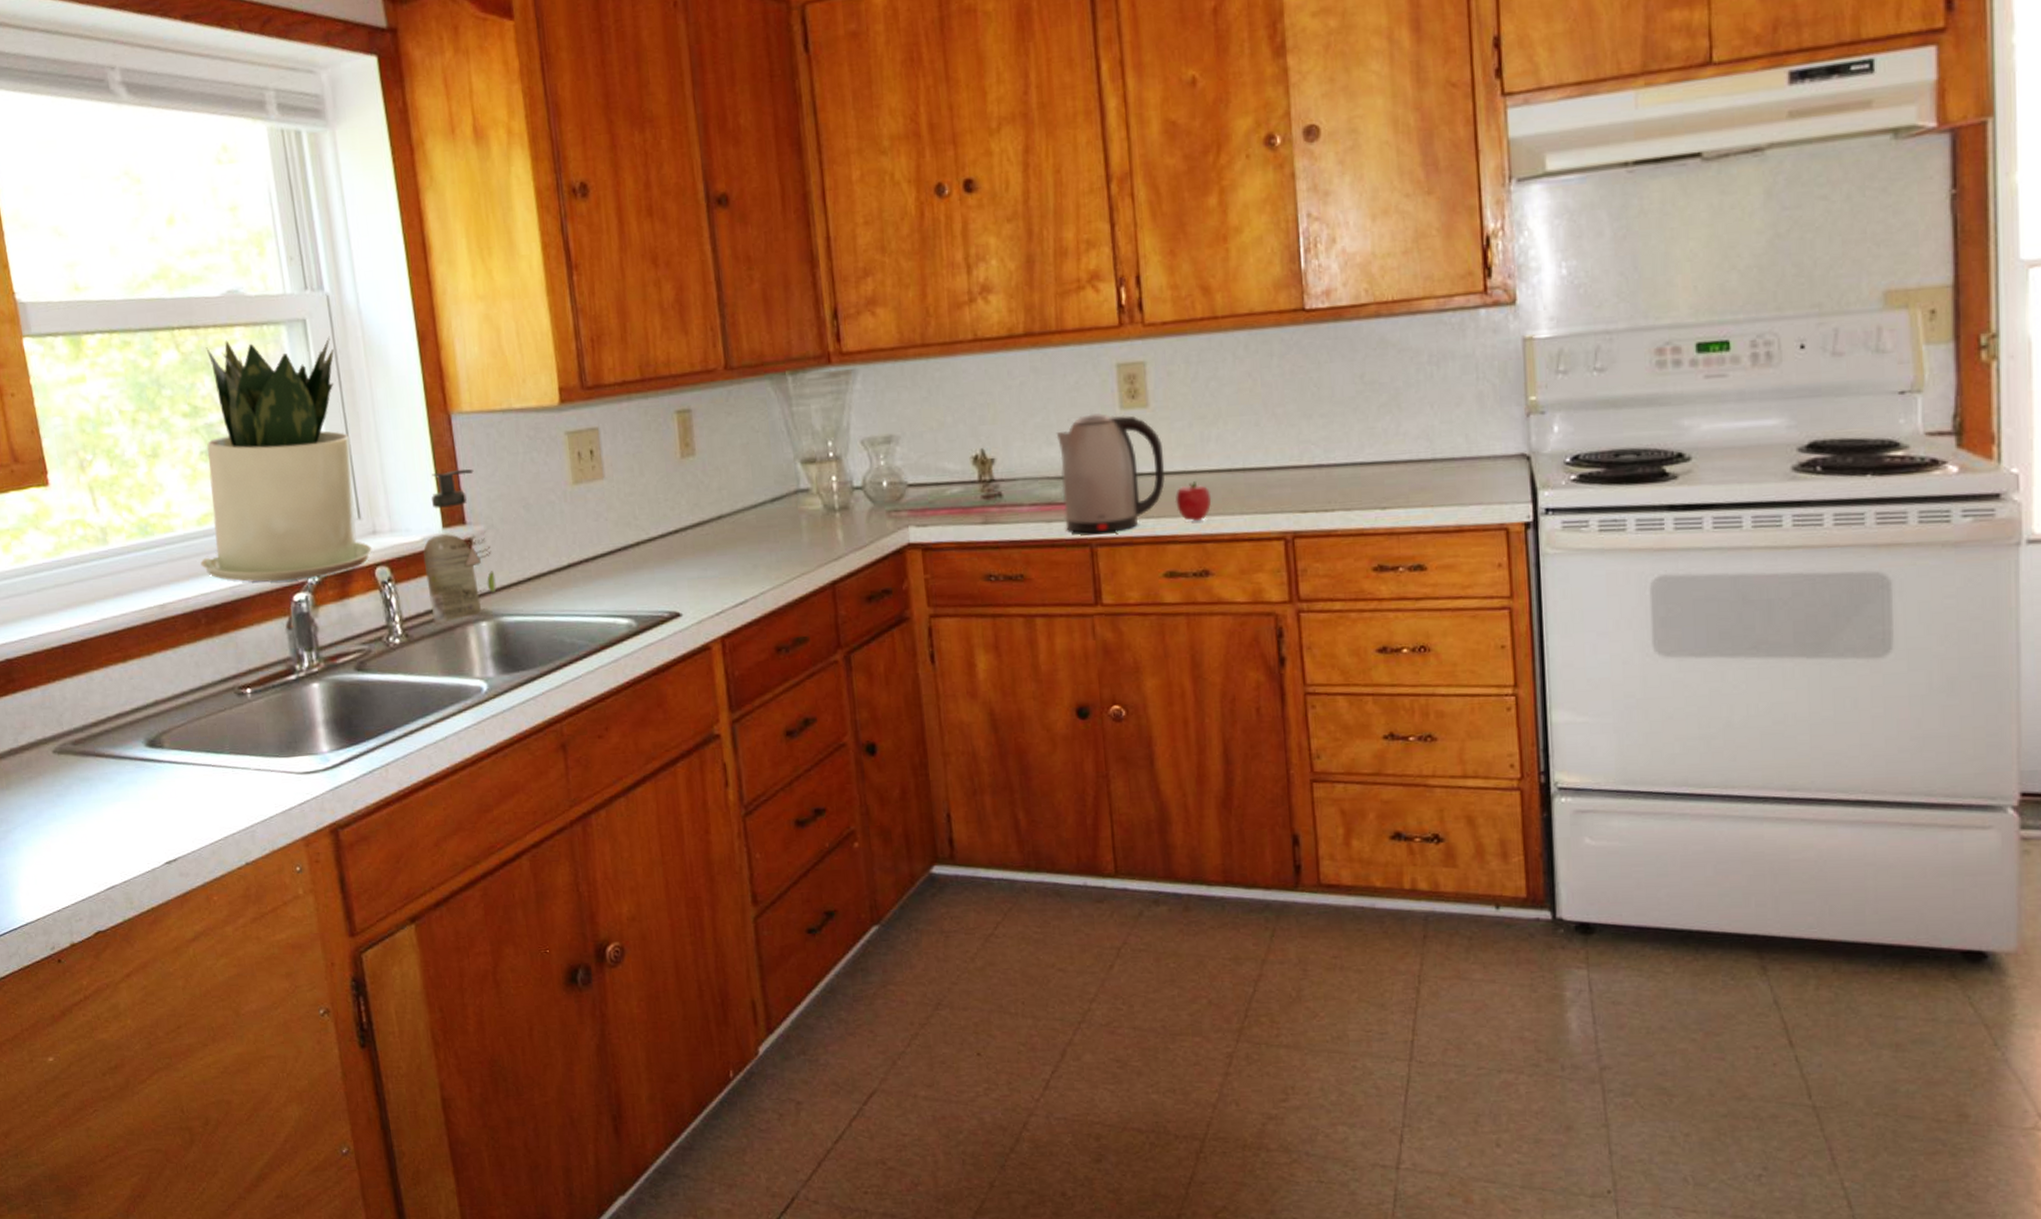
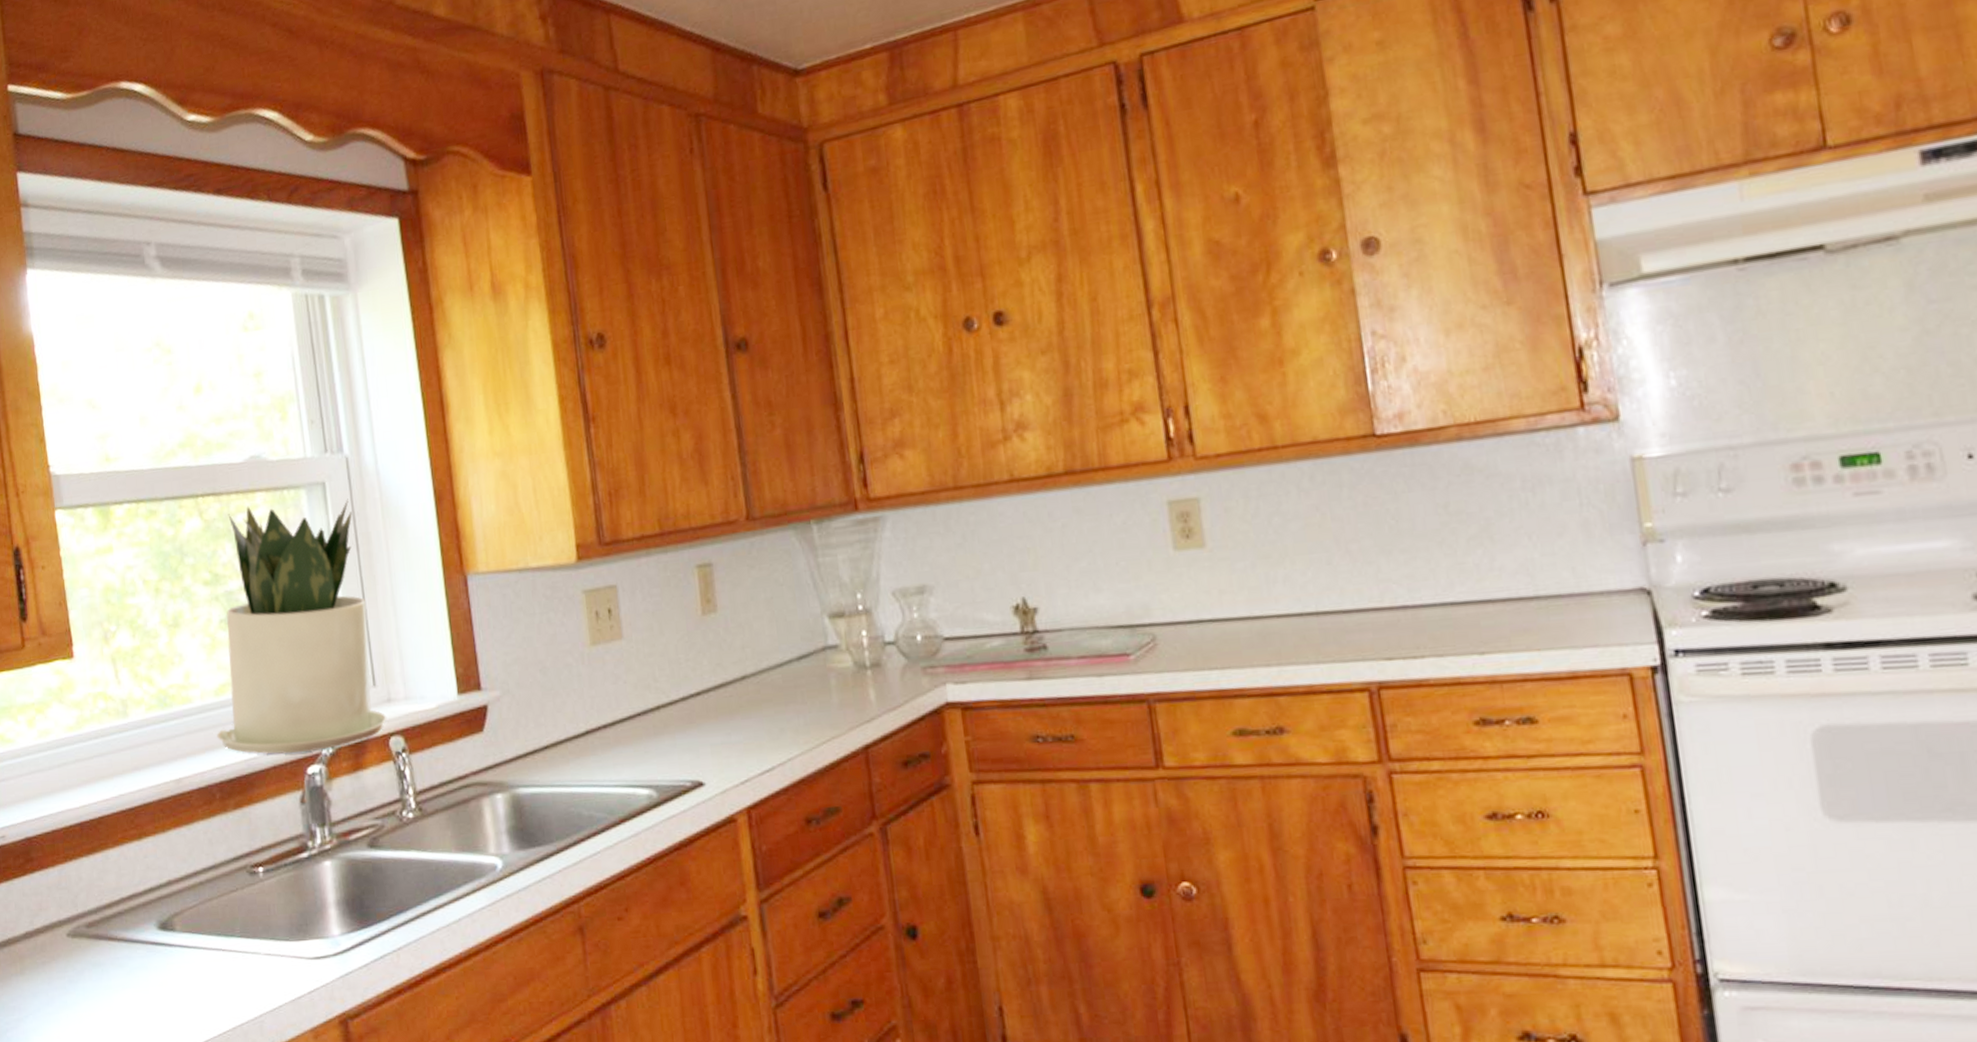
soap dispenser: present [423,468,497,626] -> none [437,631,512,799]
kettle: present [1056,412,1165,534] -> none [1103,554,1228,688]
fruit: present [1175,481,1212,522] -> none [1240,627,1283,673]

